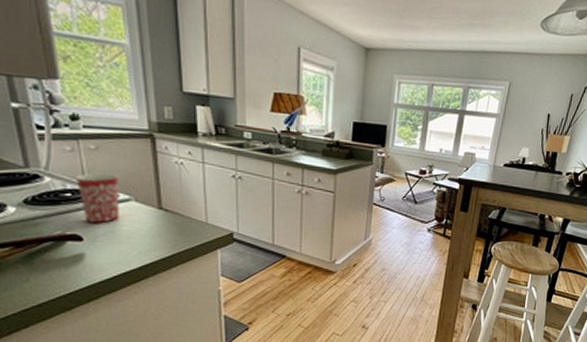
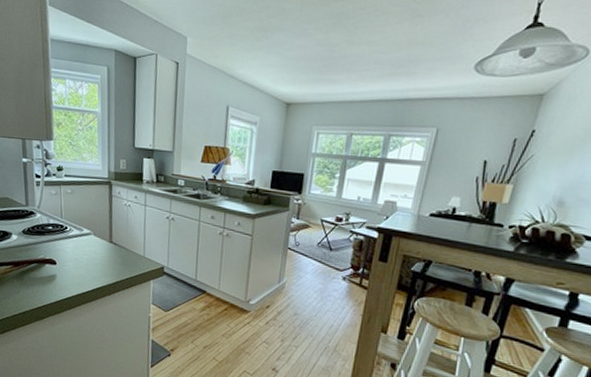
mug: present [76,172,120,223] -> none [56,211,84,251]

